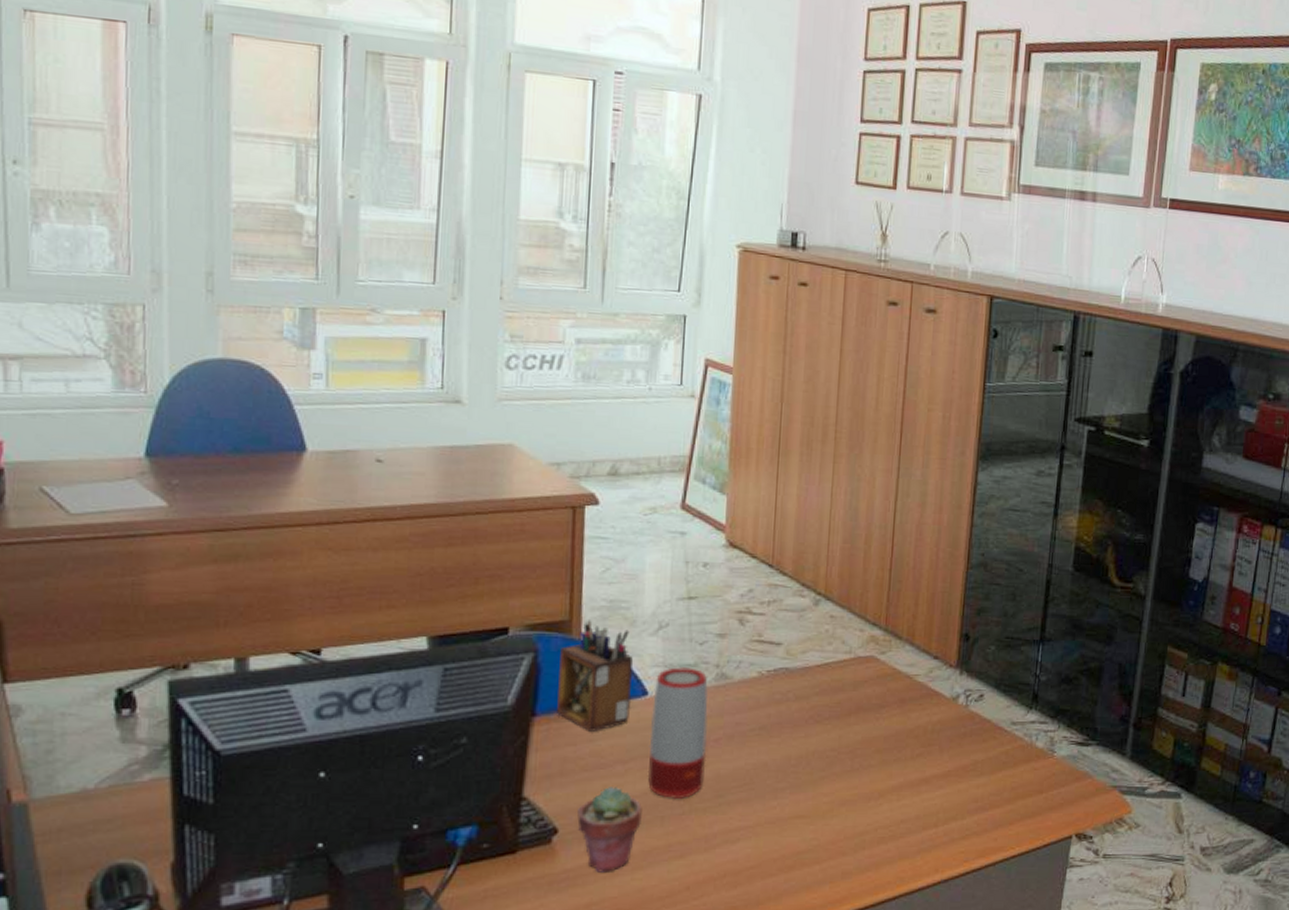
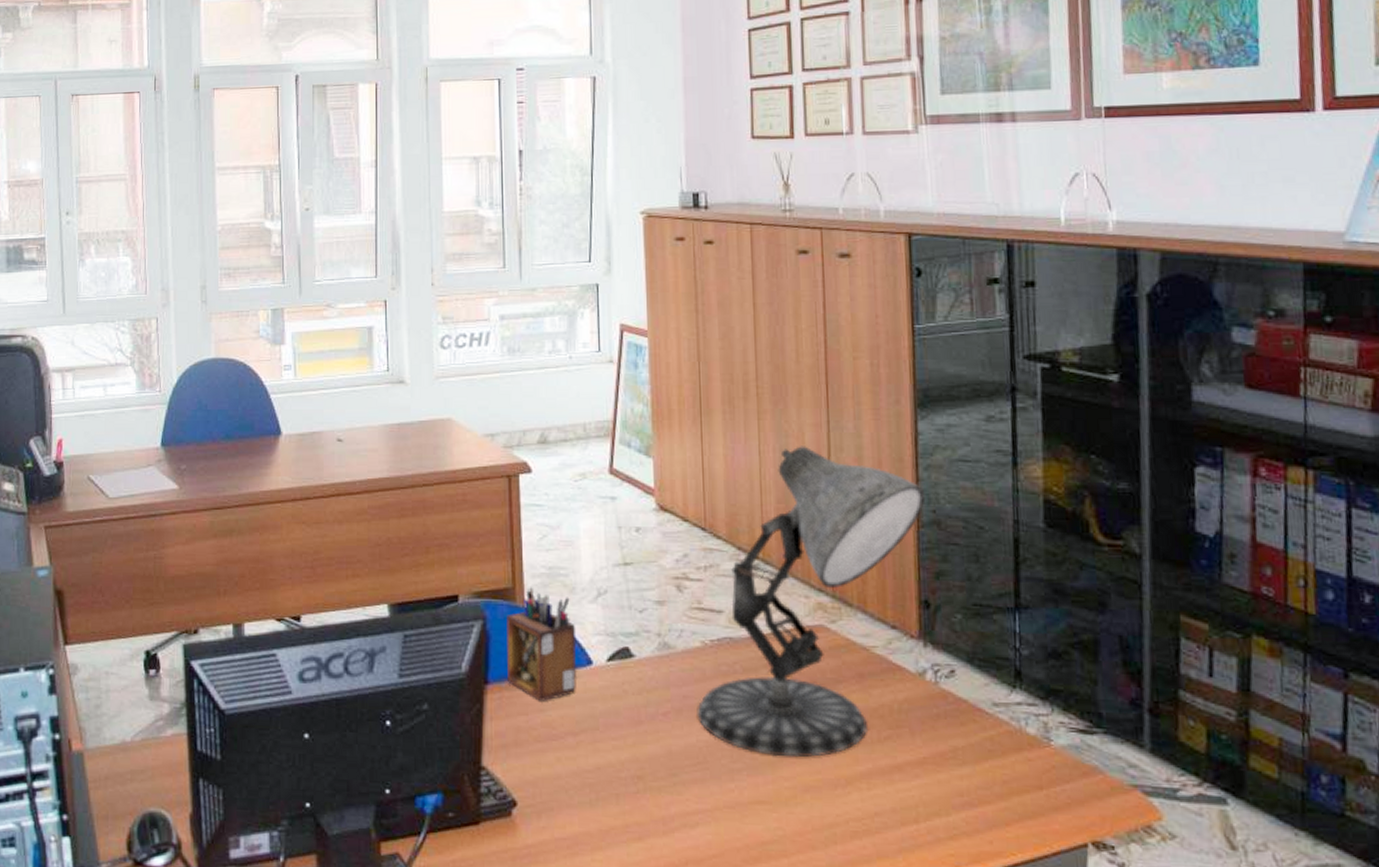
potted succulent: present [577,787,642,873] -> none [534,760,597,851]
speaker: present [647,667,709,800] -> none [597,636,657,777]
desk lamp: none [747,490,977,776] -> present [697,446,926,758]

